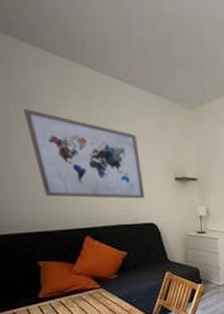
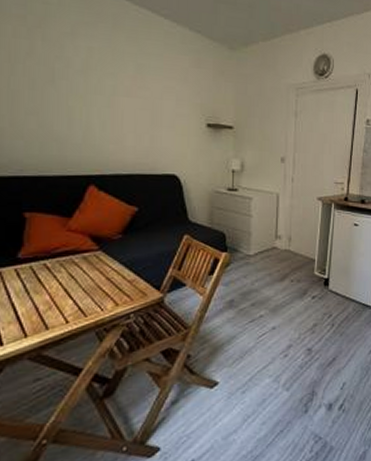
wall art: present [23,109,145,199] -> none [36,34,169,146]

